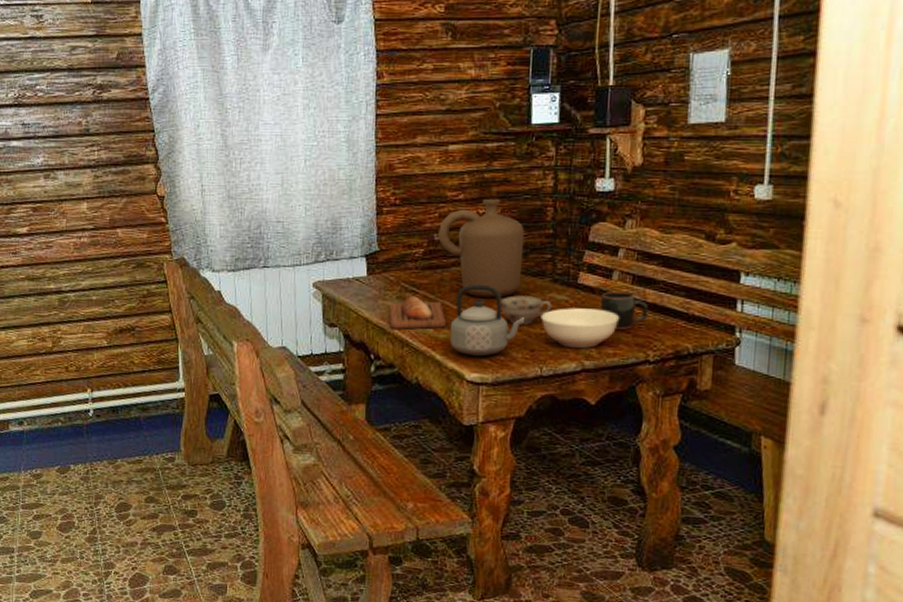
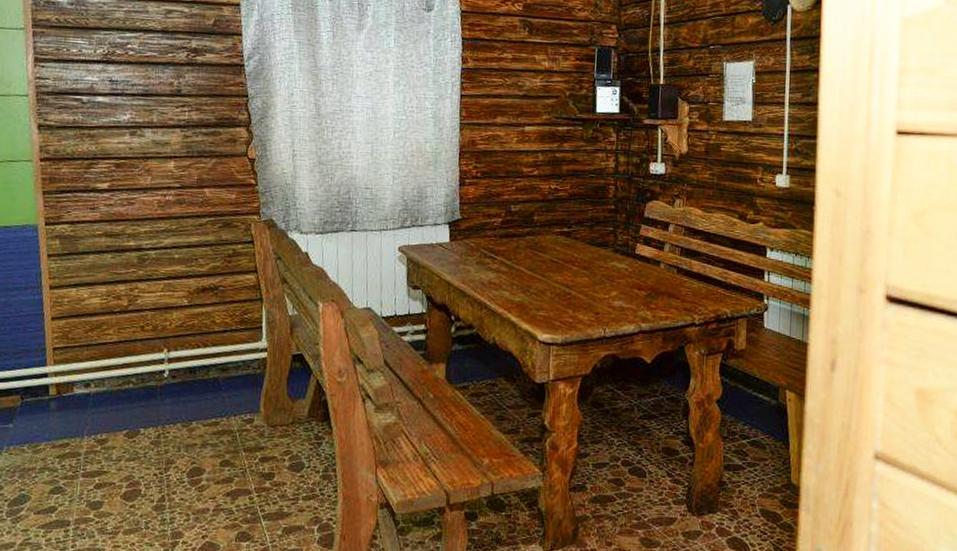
bread loaf: present [389,296,447,330] -> none [469,261,522,293]
water jug: present [437,198,525,299] -> none [514,175,591,266]
teapot: present [449,284,526,357] -> none [524,252,591,319]
teacup: present [501,295,552,325] -> none [570,263,614,290]
bowl: present [540,308,620,348] -> none [604,275,671,312]
mug: present [600,291,648,331] -> none [655,261,693,296]

